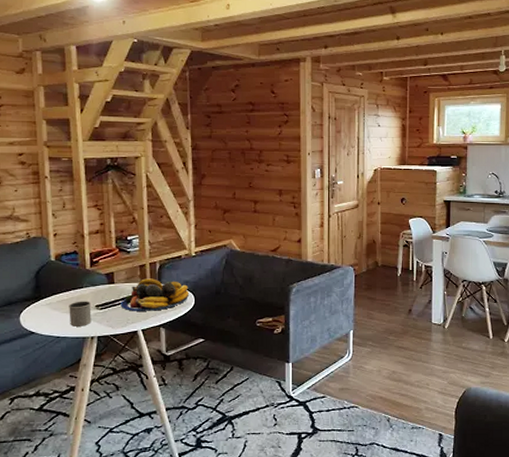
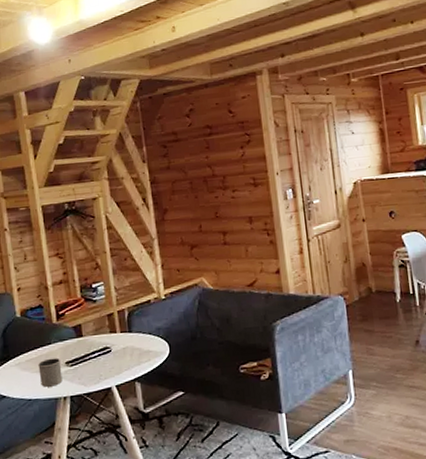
fruit bowl: present [120,278,189,311] -> none [91,327,162,366]

